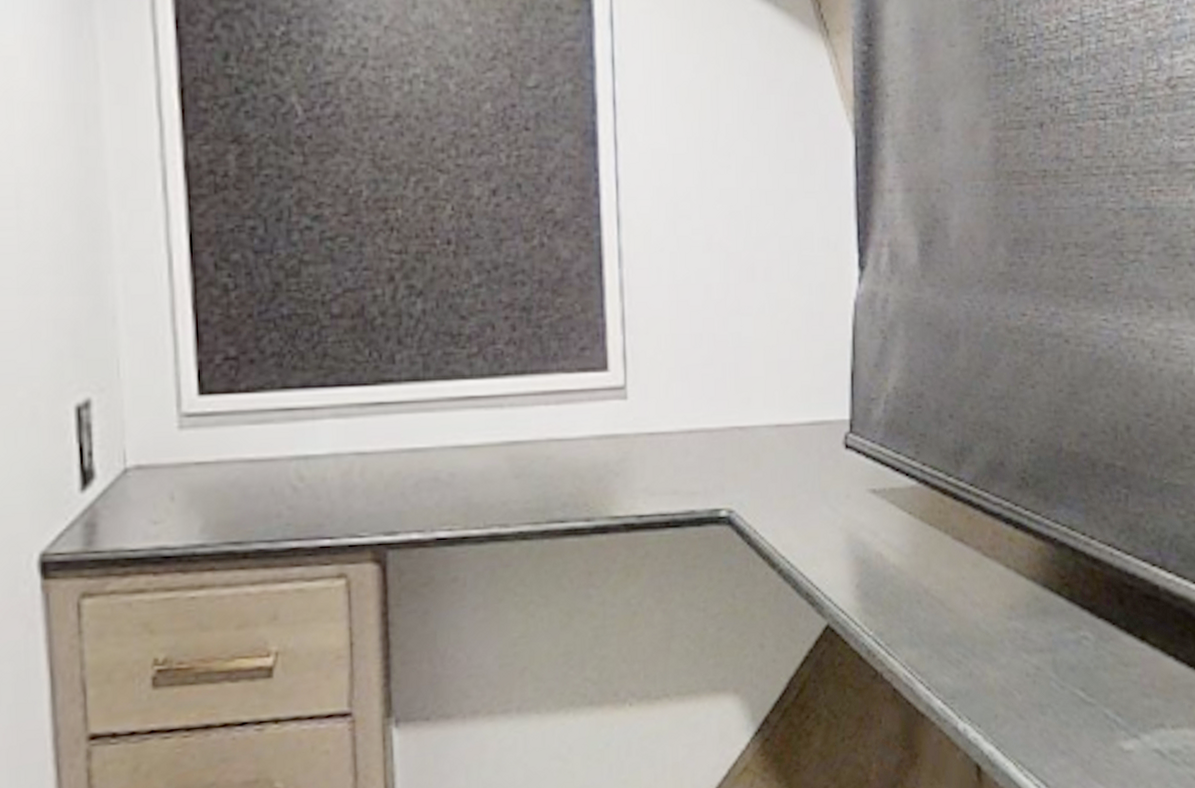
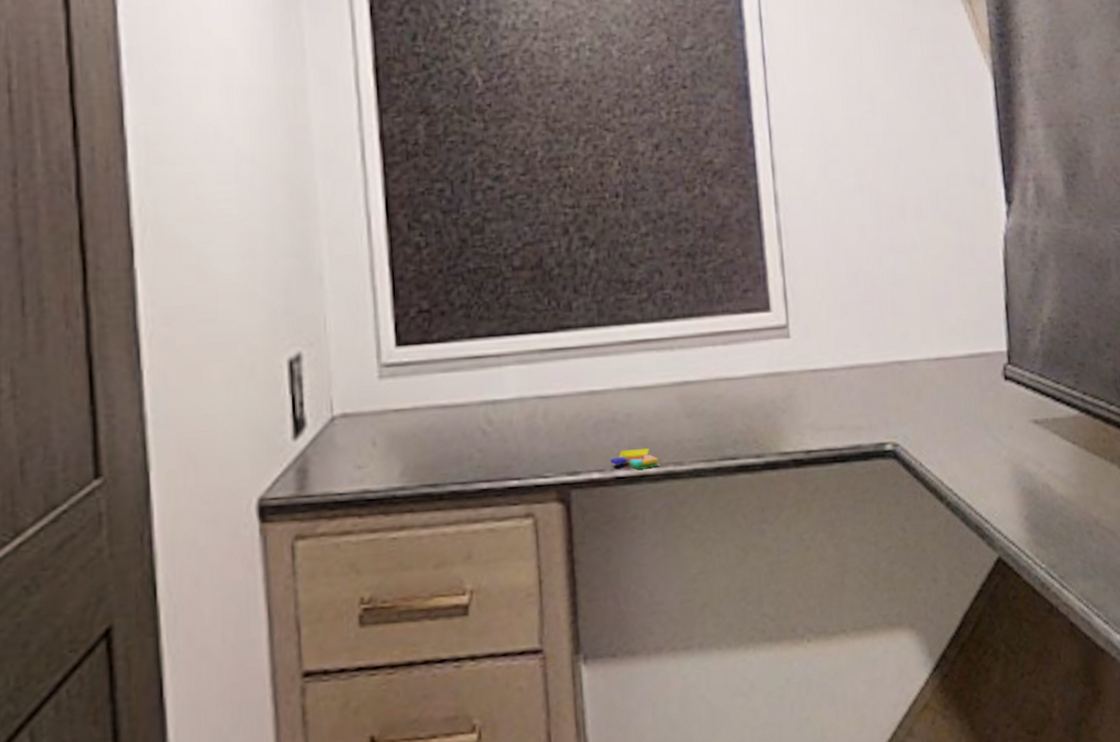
sticky notes: none [431,509,483,531] -> present [610,448,659,470]

